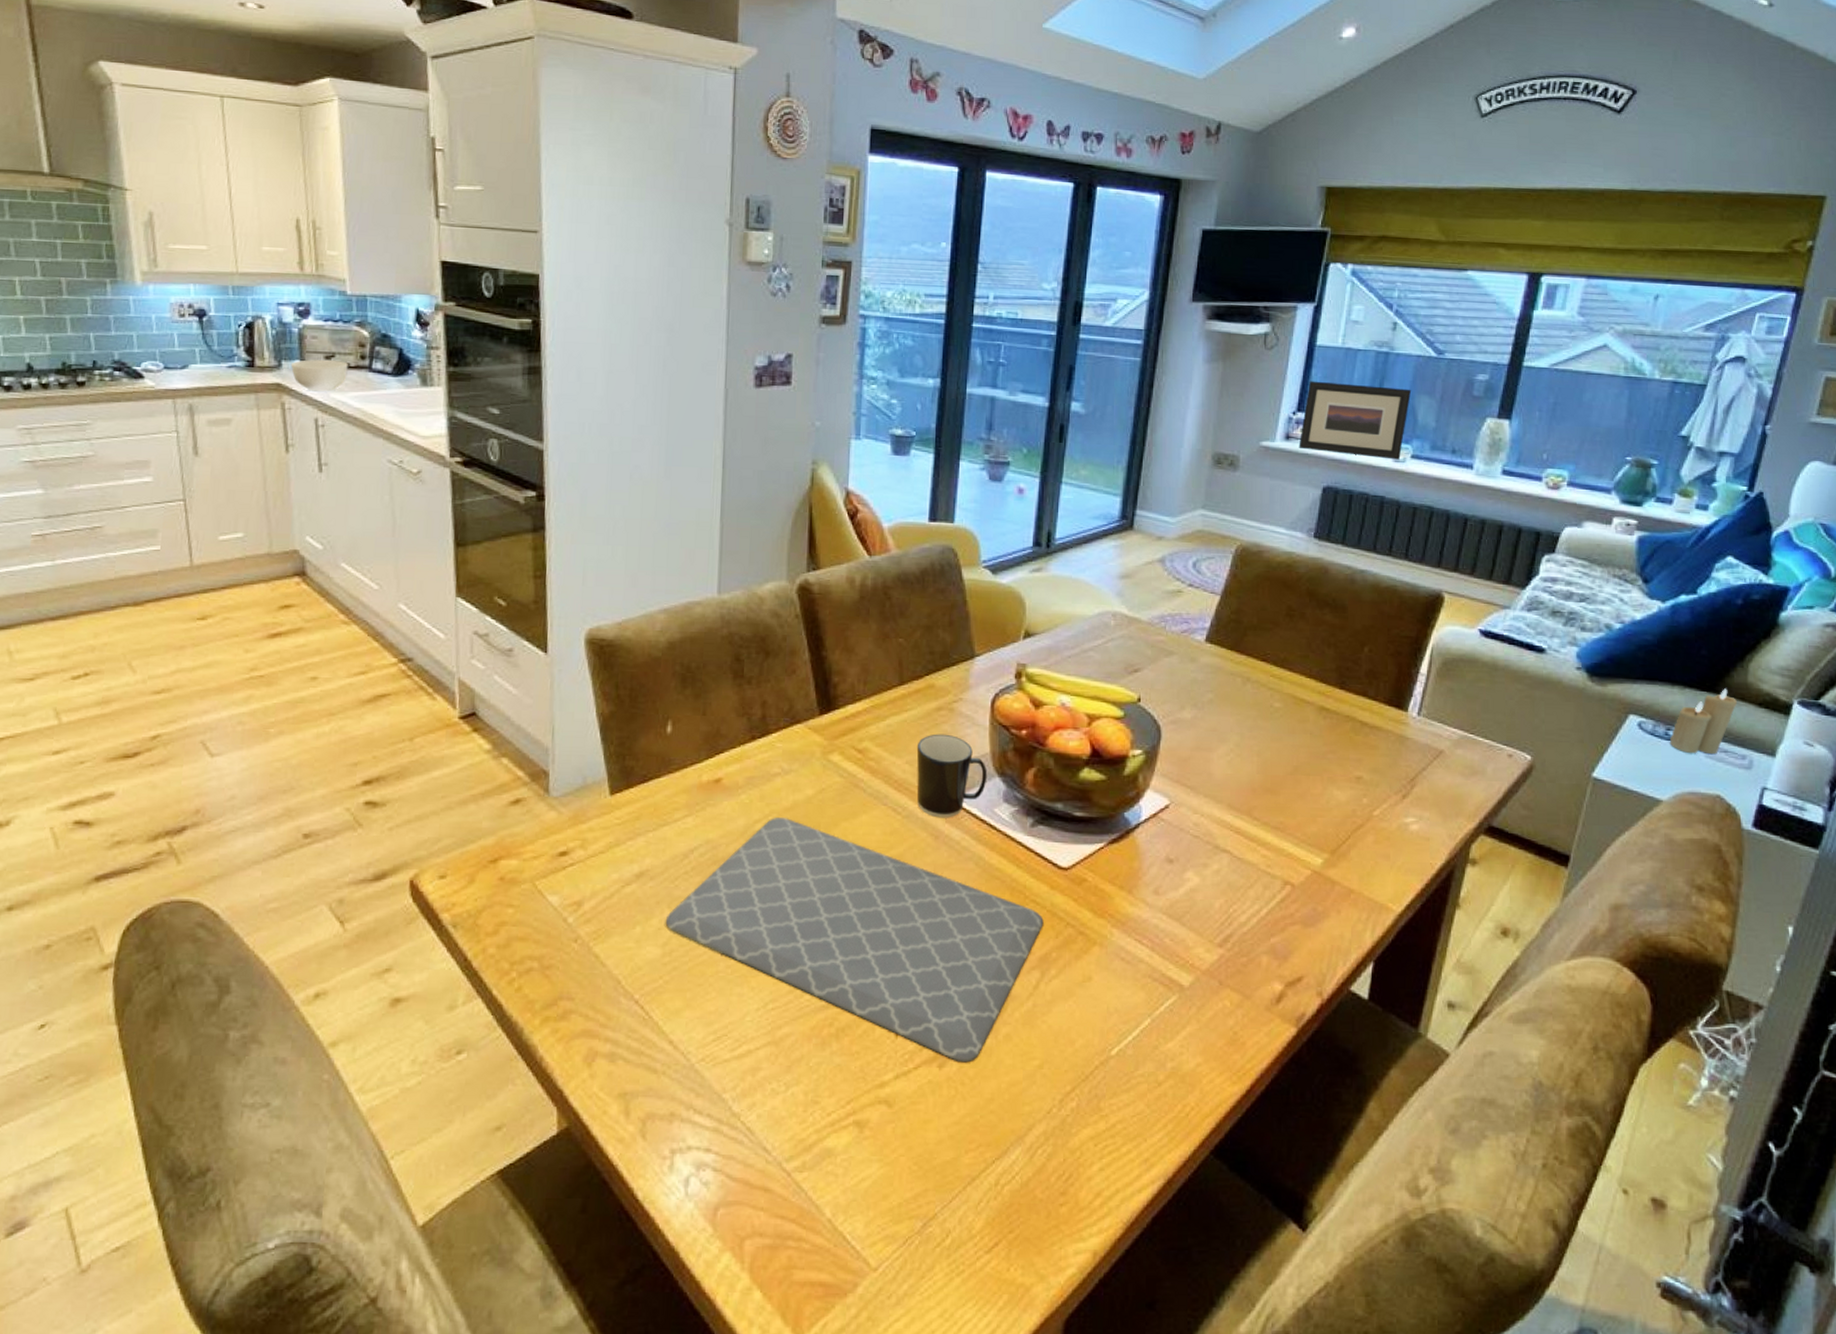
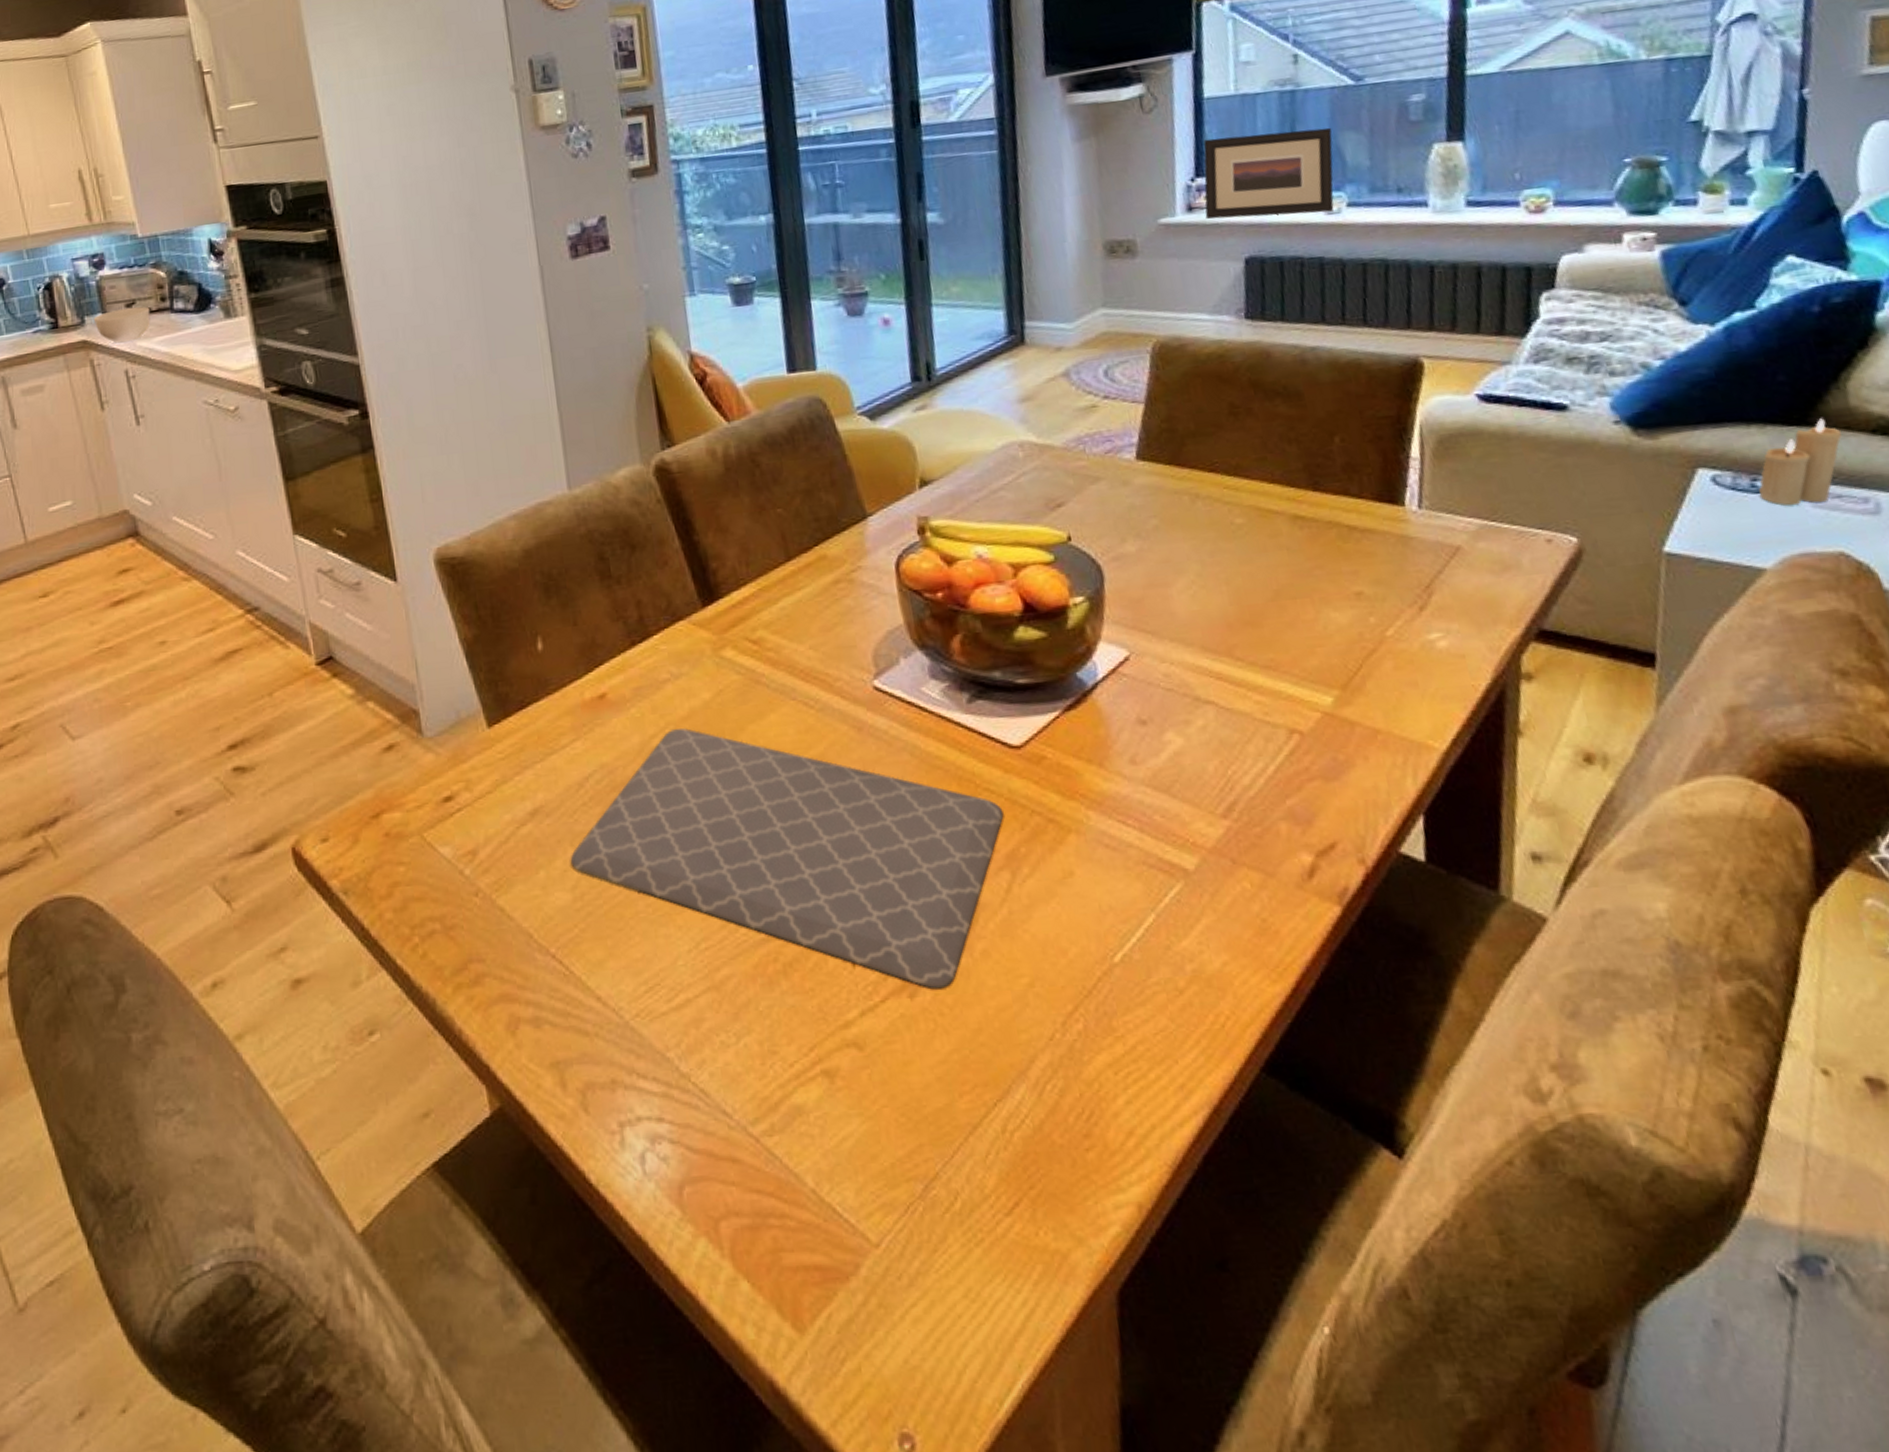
mug: present [916,734,988,818] -> none [818,609,907,707]

